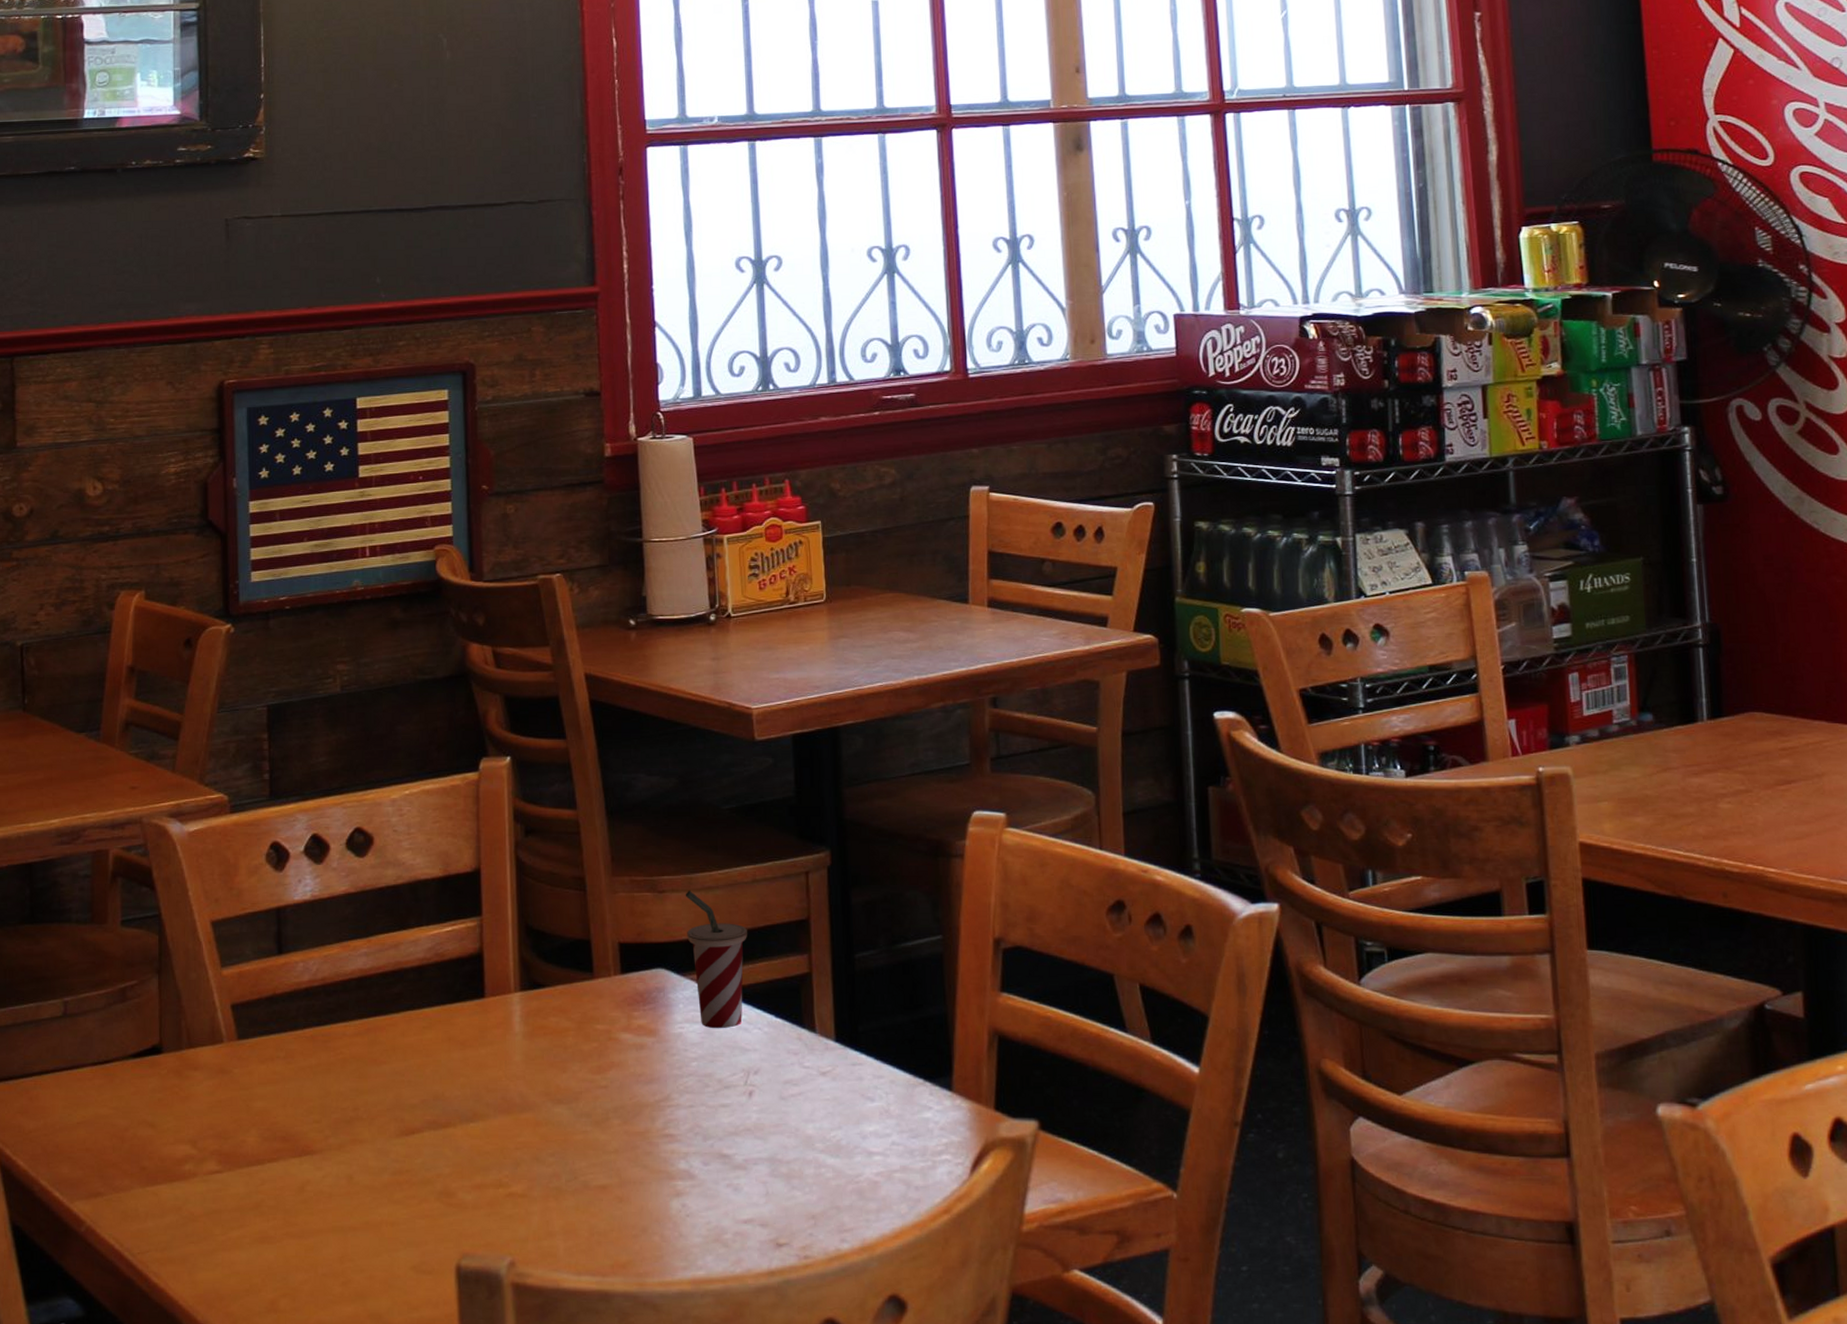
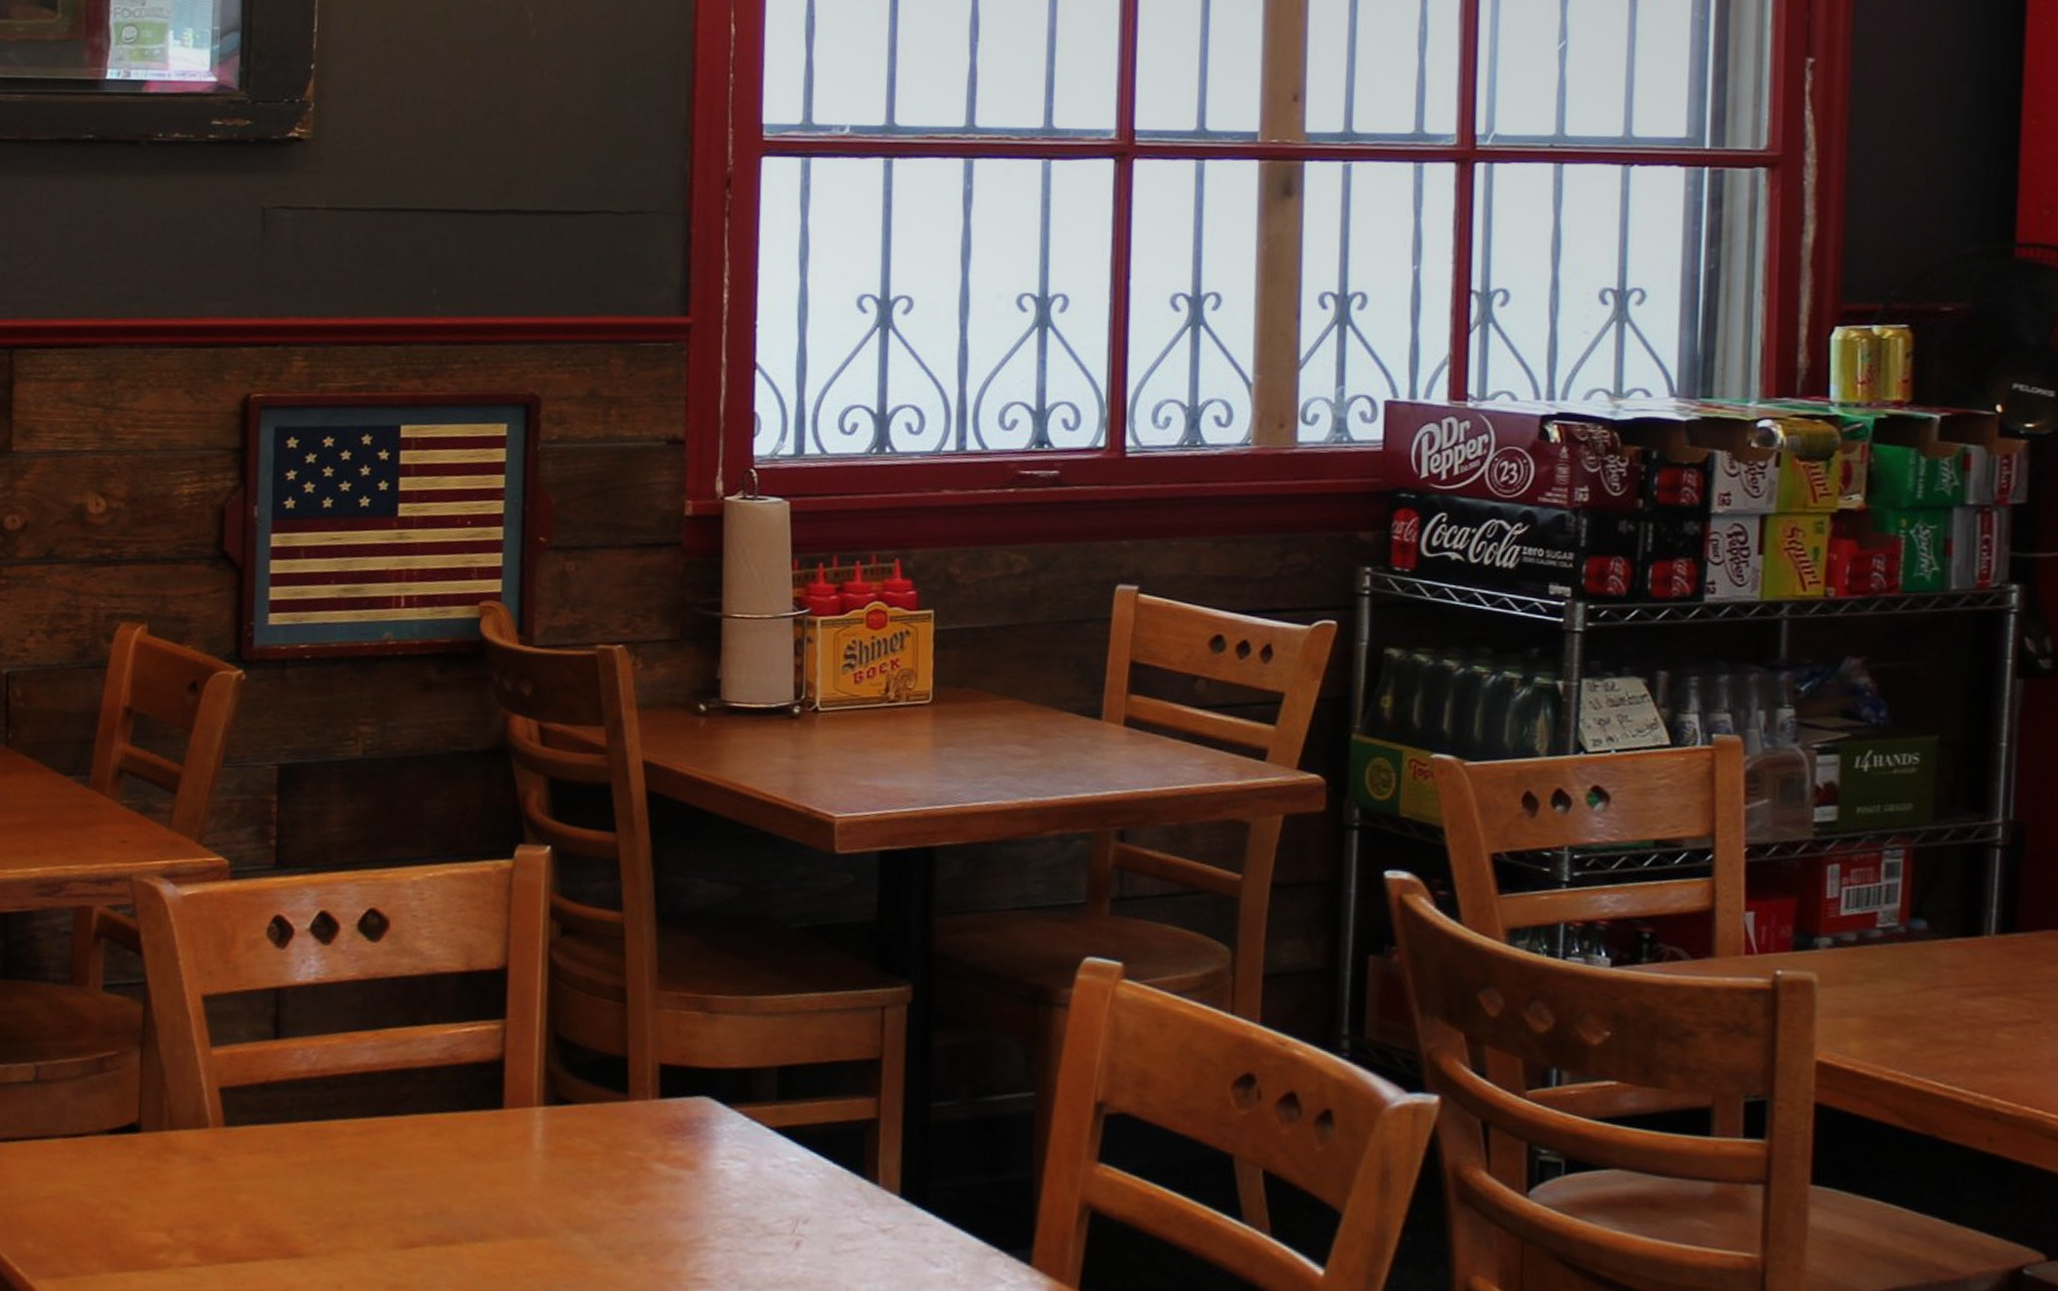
beverage cup: present [685,890,747,1029] -> none [738,1013,809,1171]

